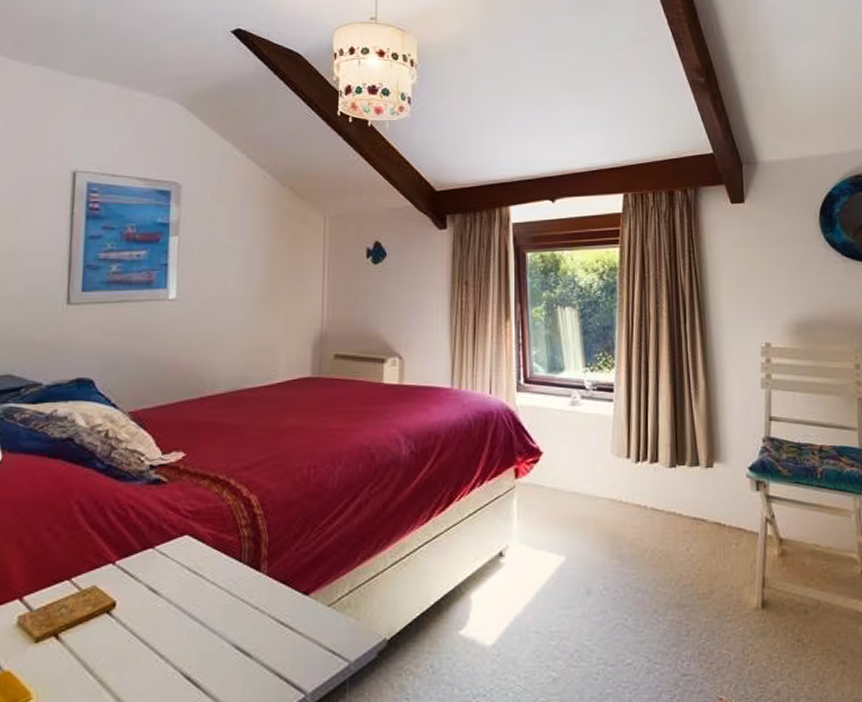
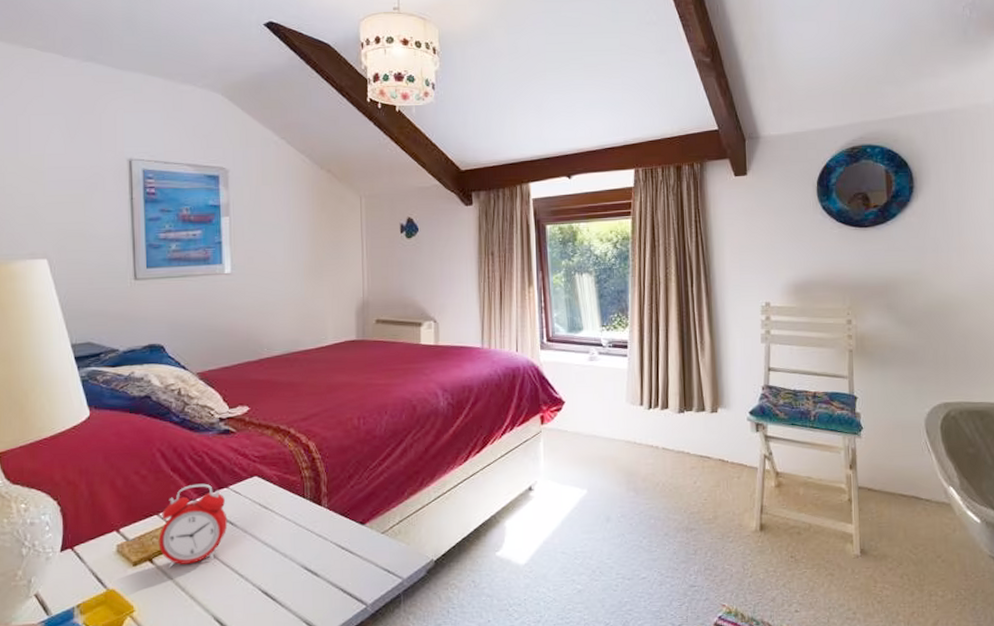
alarm clock: none [67,542,150,645] -> present [158,483,228,567]

